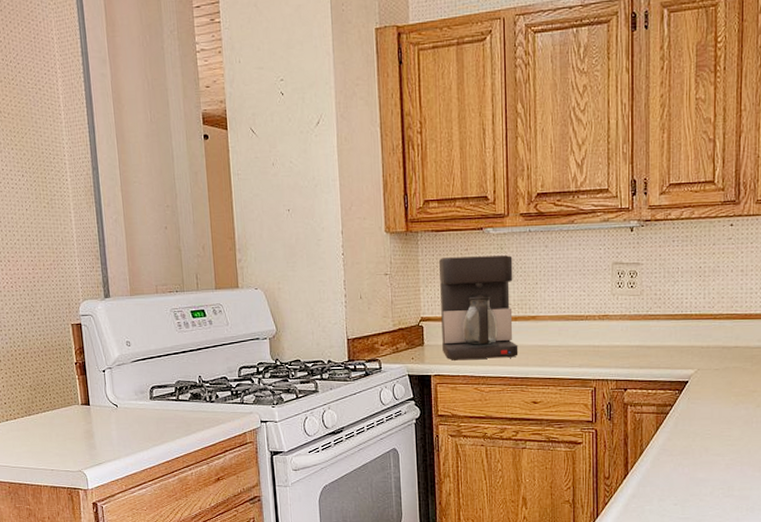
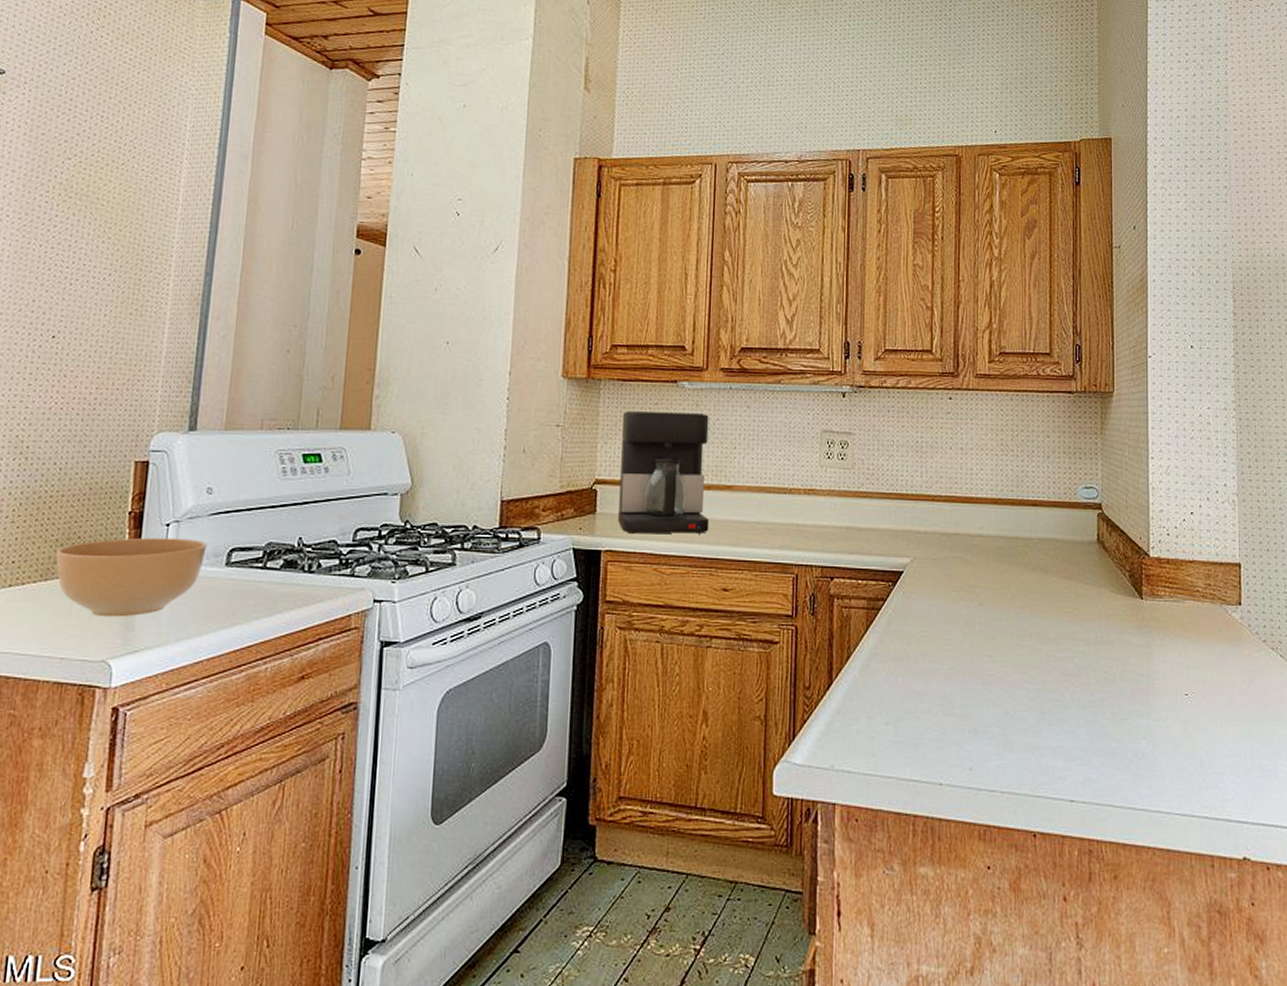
bowl: none [31,380,135,440] -> present [55,537,207,617]

